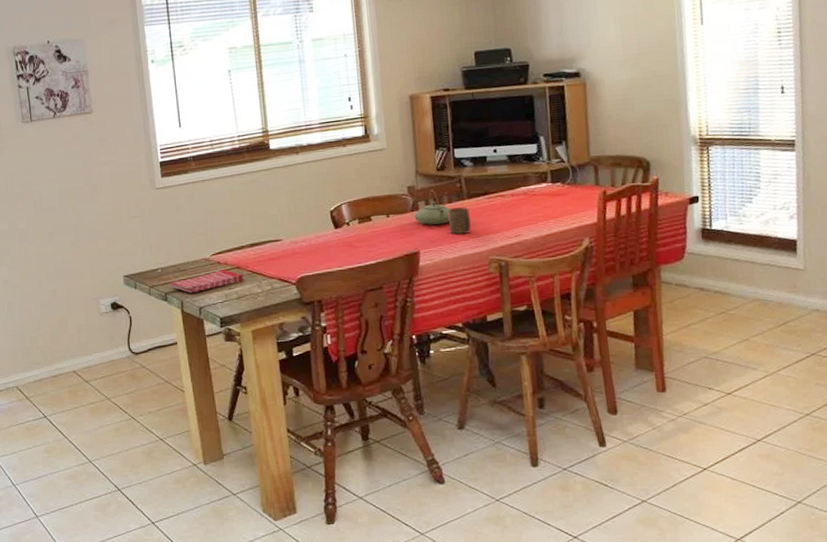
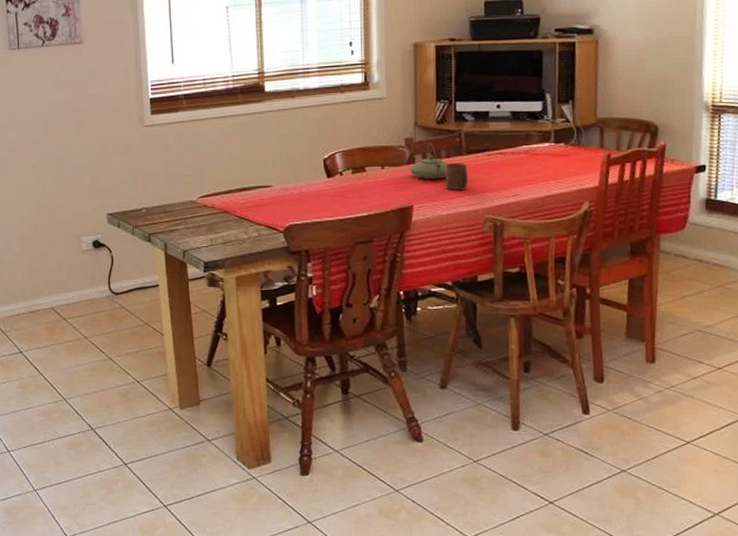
dish towel: present [169,269,244,294] -> none [154,213,231,236]

